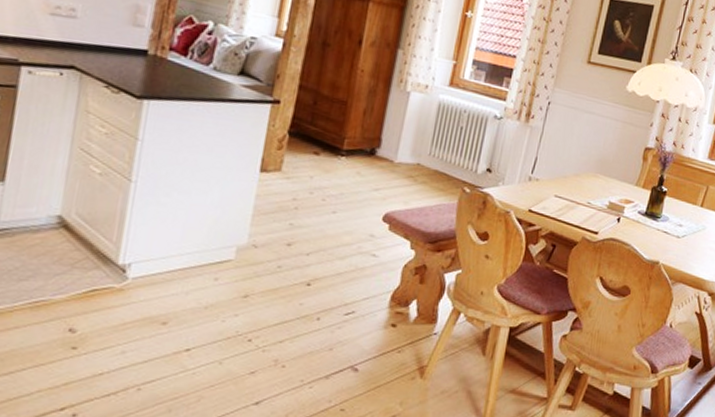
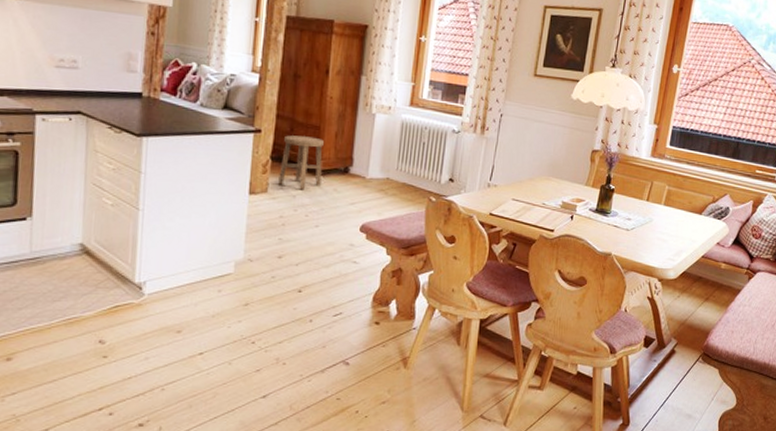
stool: none [293,109,350,171] -> present [277,135,324,190]

